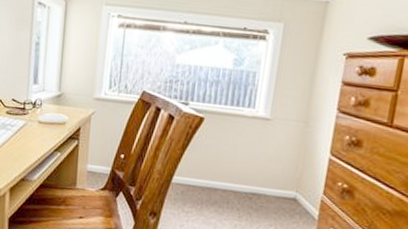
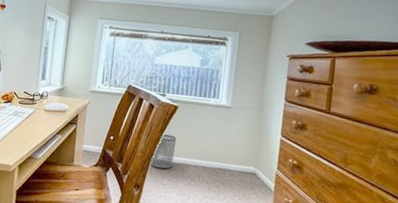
waste bin: none [168,152,202,194] -> present [149,134,177,169]

